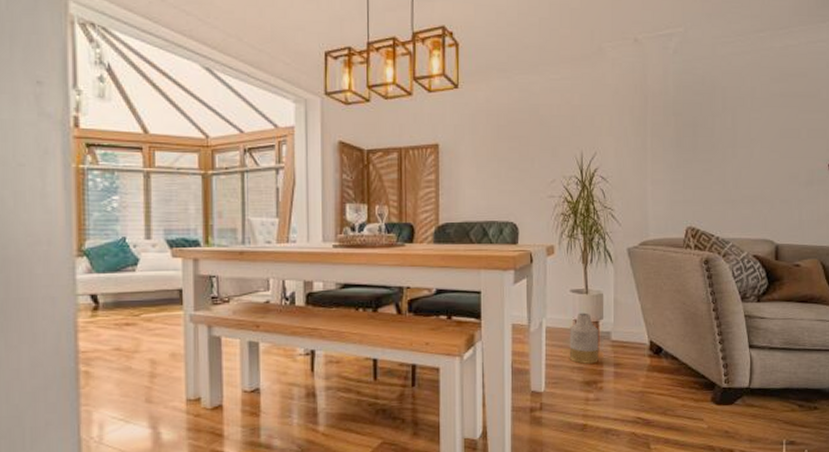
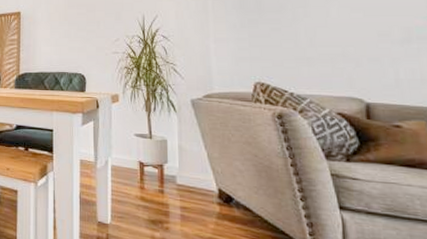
vase: present [569,312,598,364] -> none [134,155,164,204]

